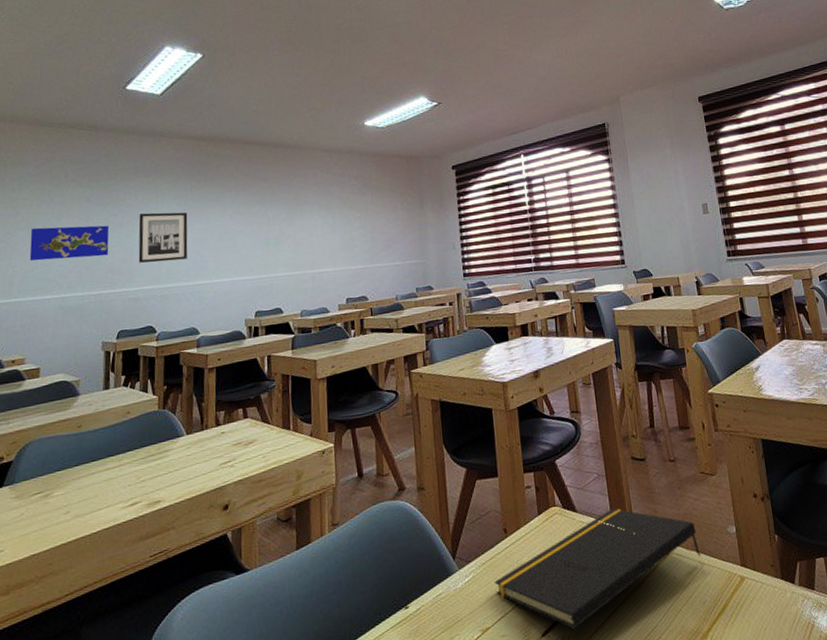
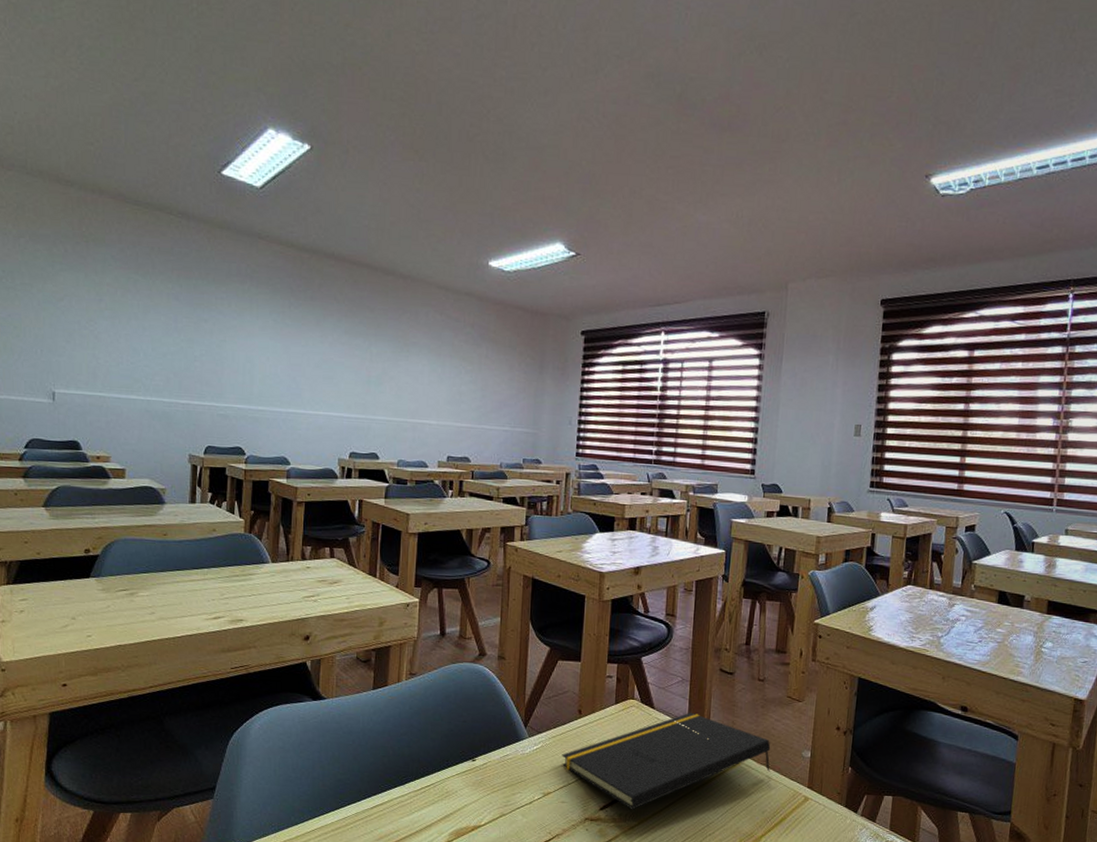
world map: present [29,225,110,261] -> none [114,319,199,364]
wall art: present [138,212,188,263] -> none [229,324,284,383]

